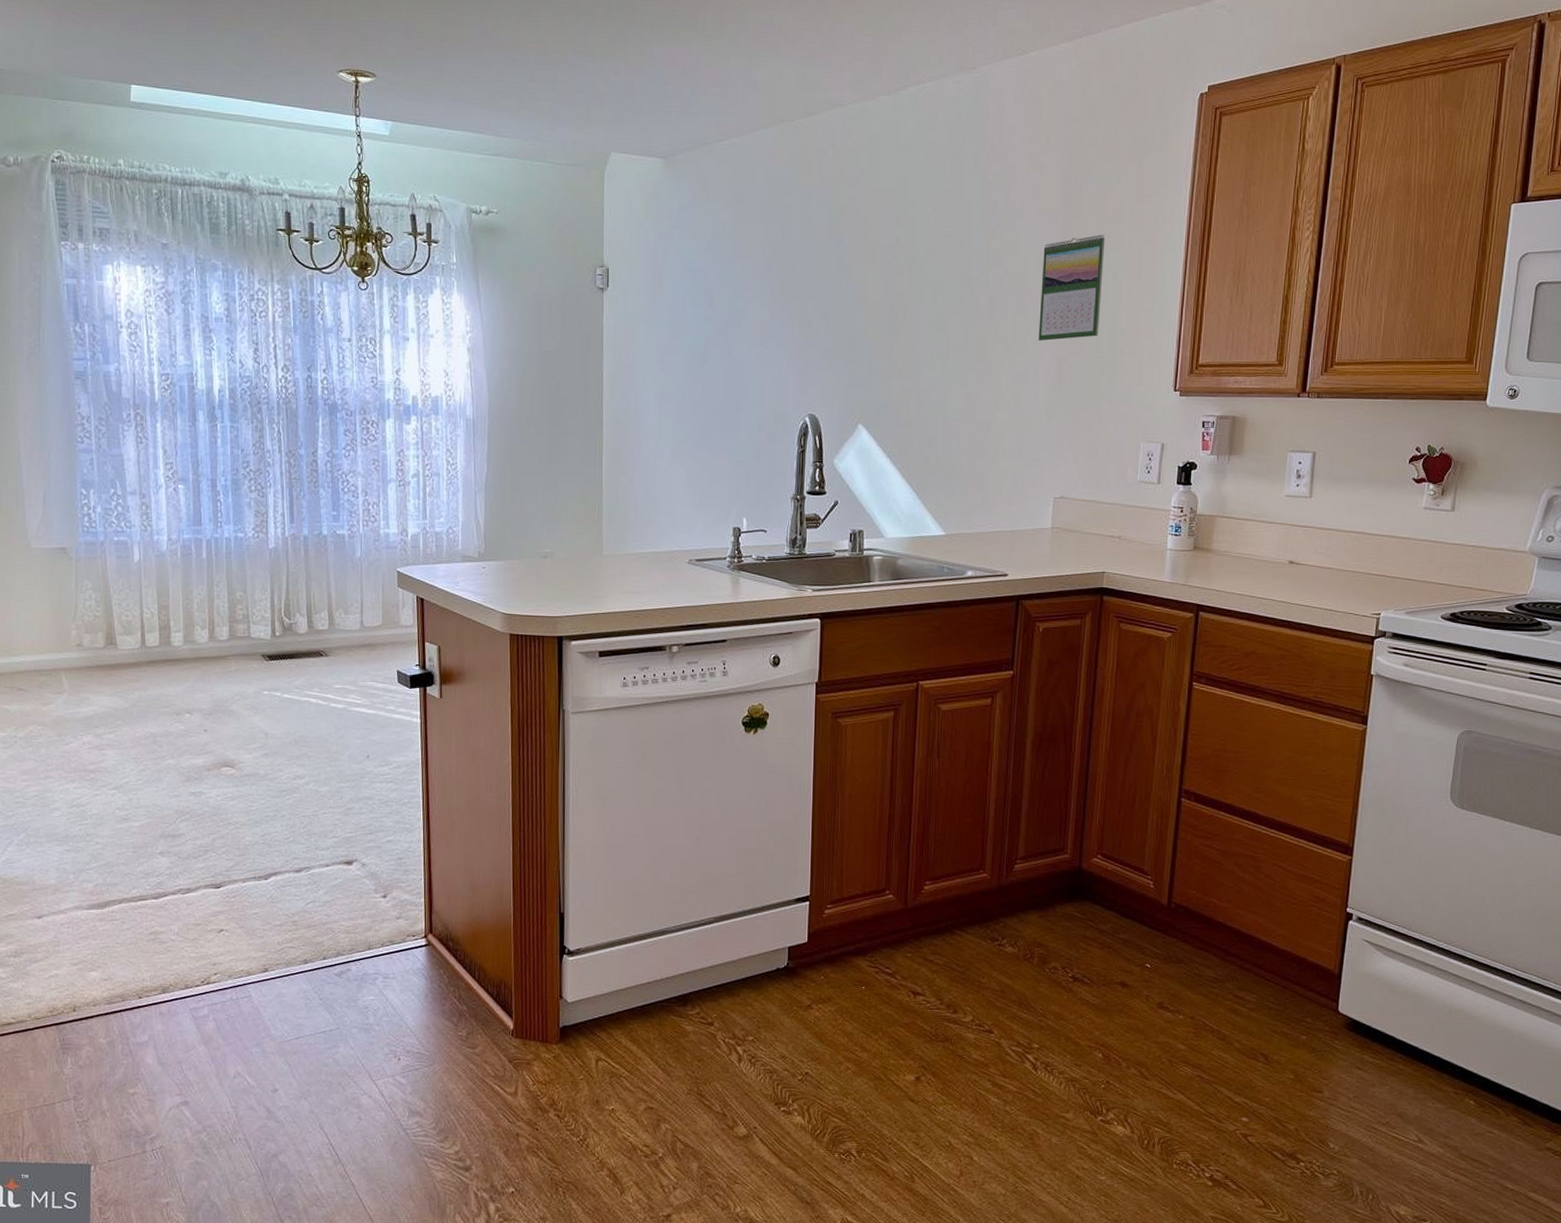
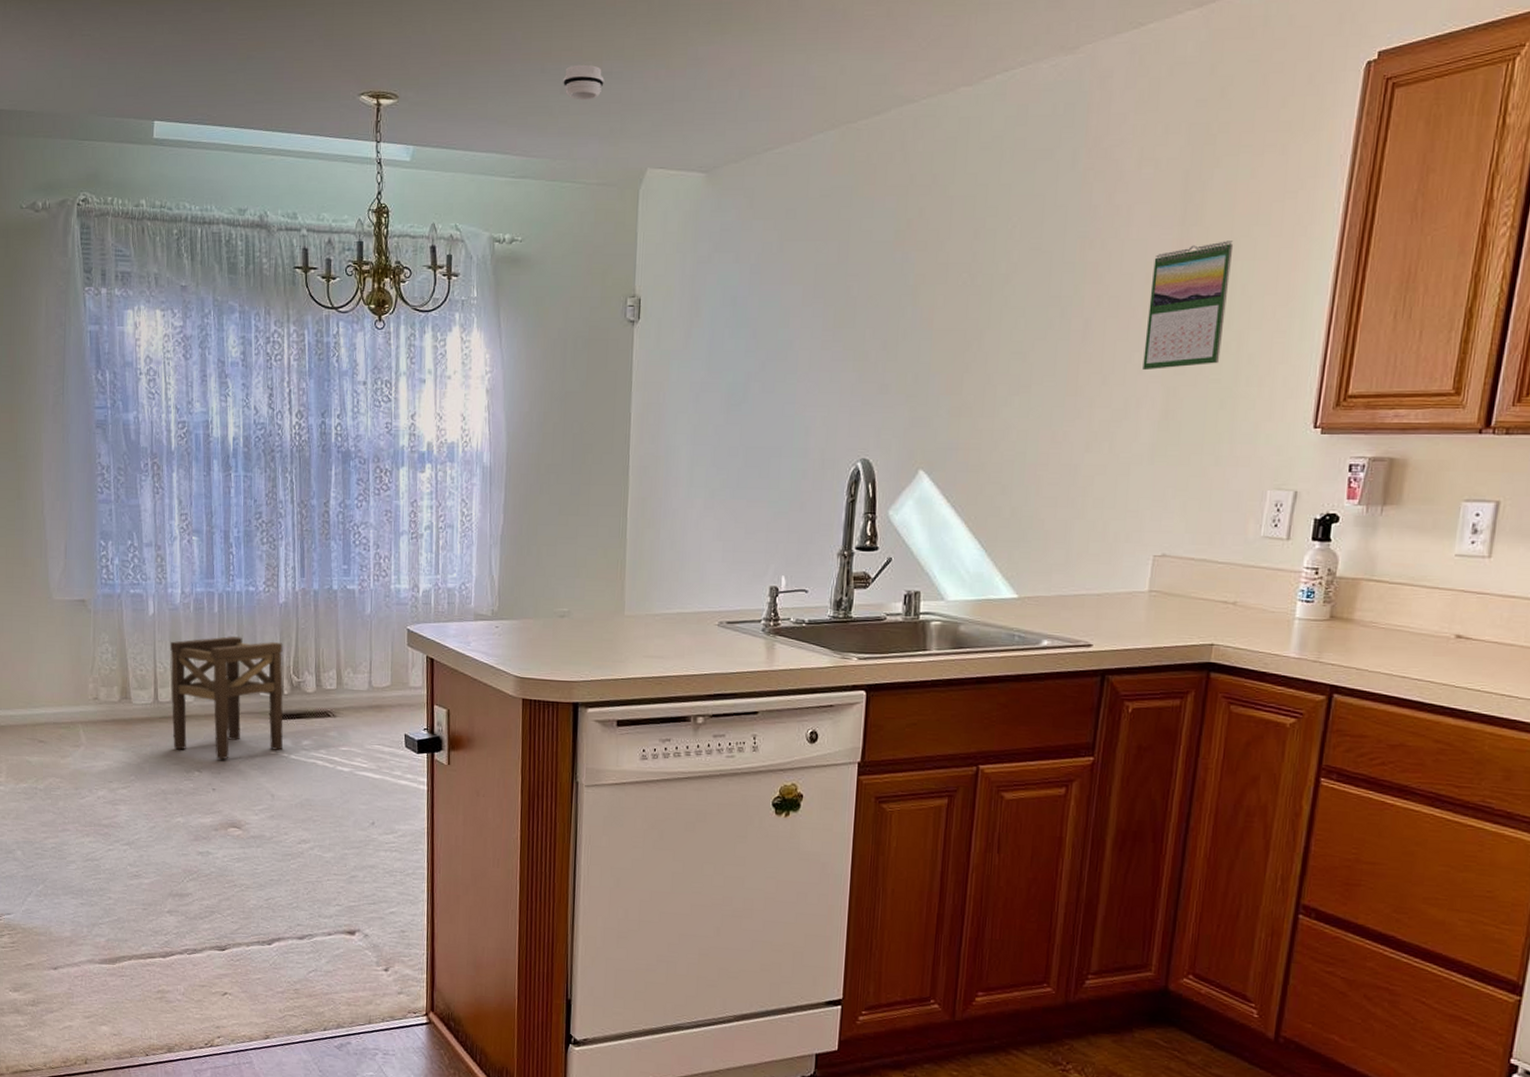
stool: none [157,581,277,701] -> present [170,636,284,760]
smoke detector: none [531,56,570,89] -> present [563,64,604,101]

